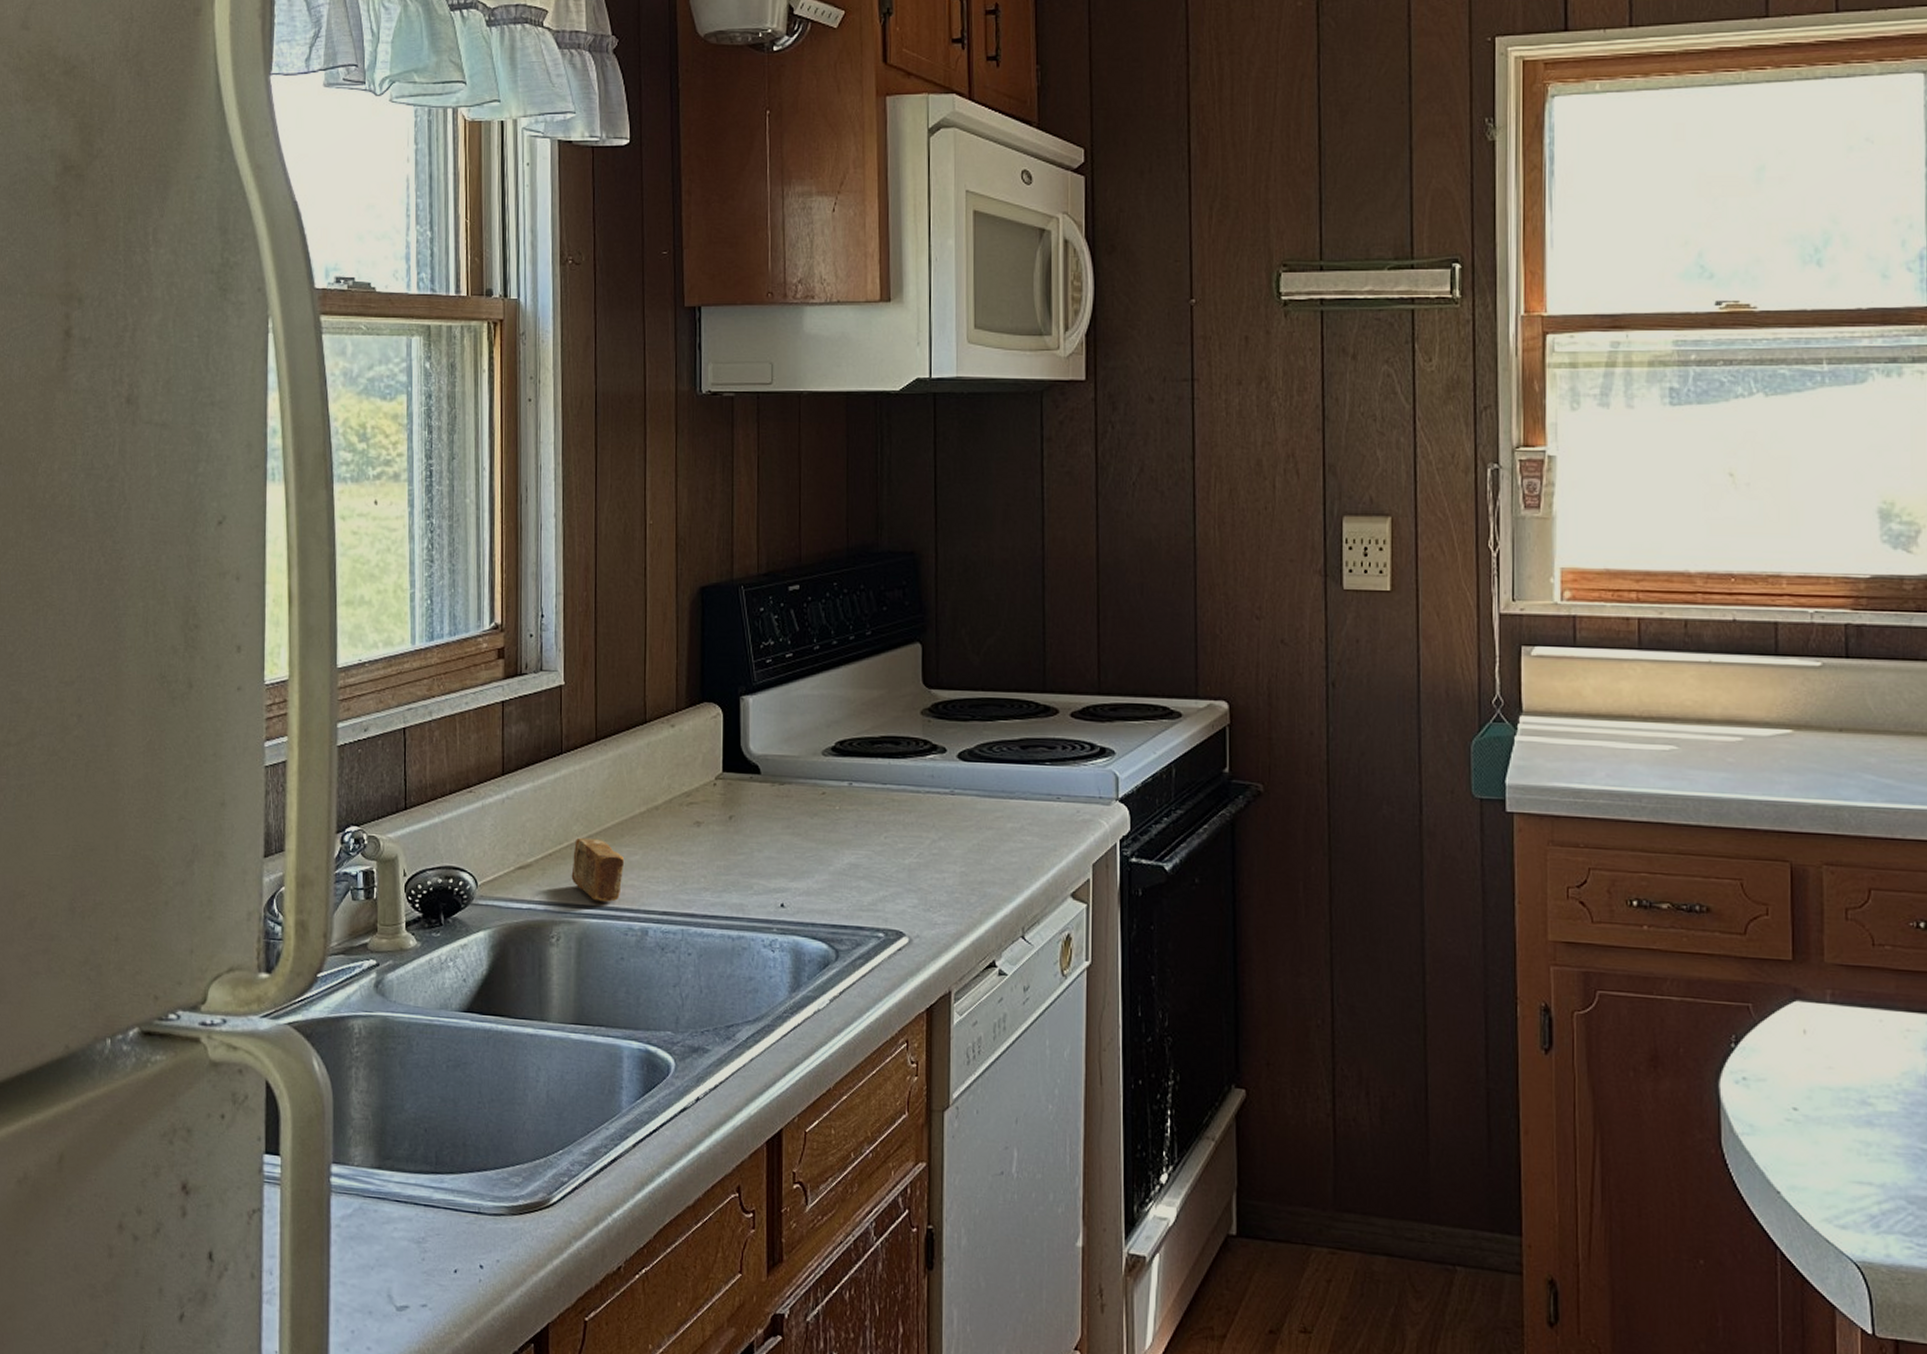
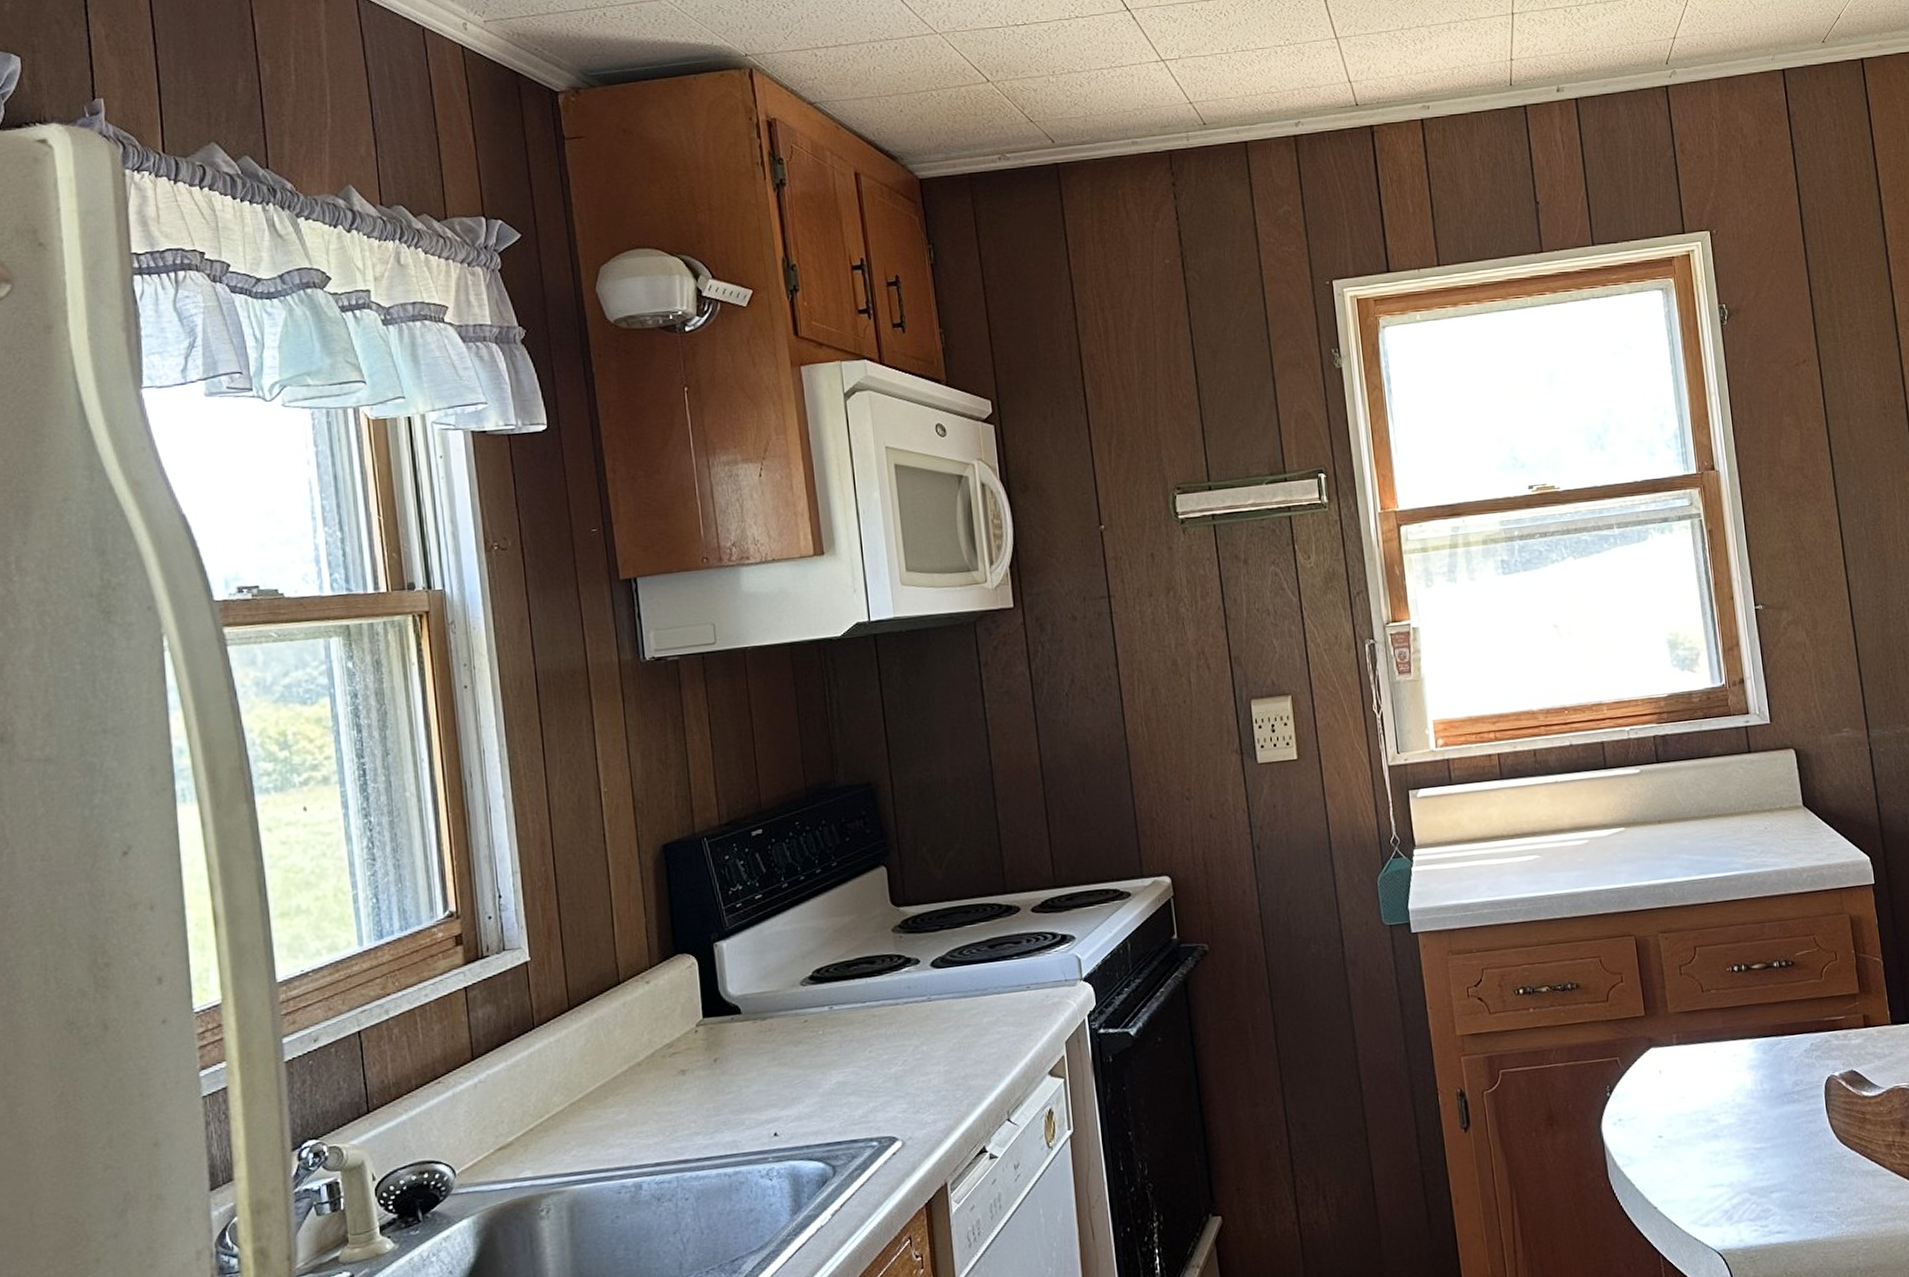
soap bar: present [571,837,625,902] -> none [555,1104,611,1166]

